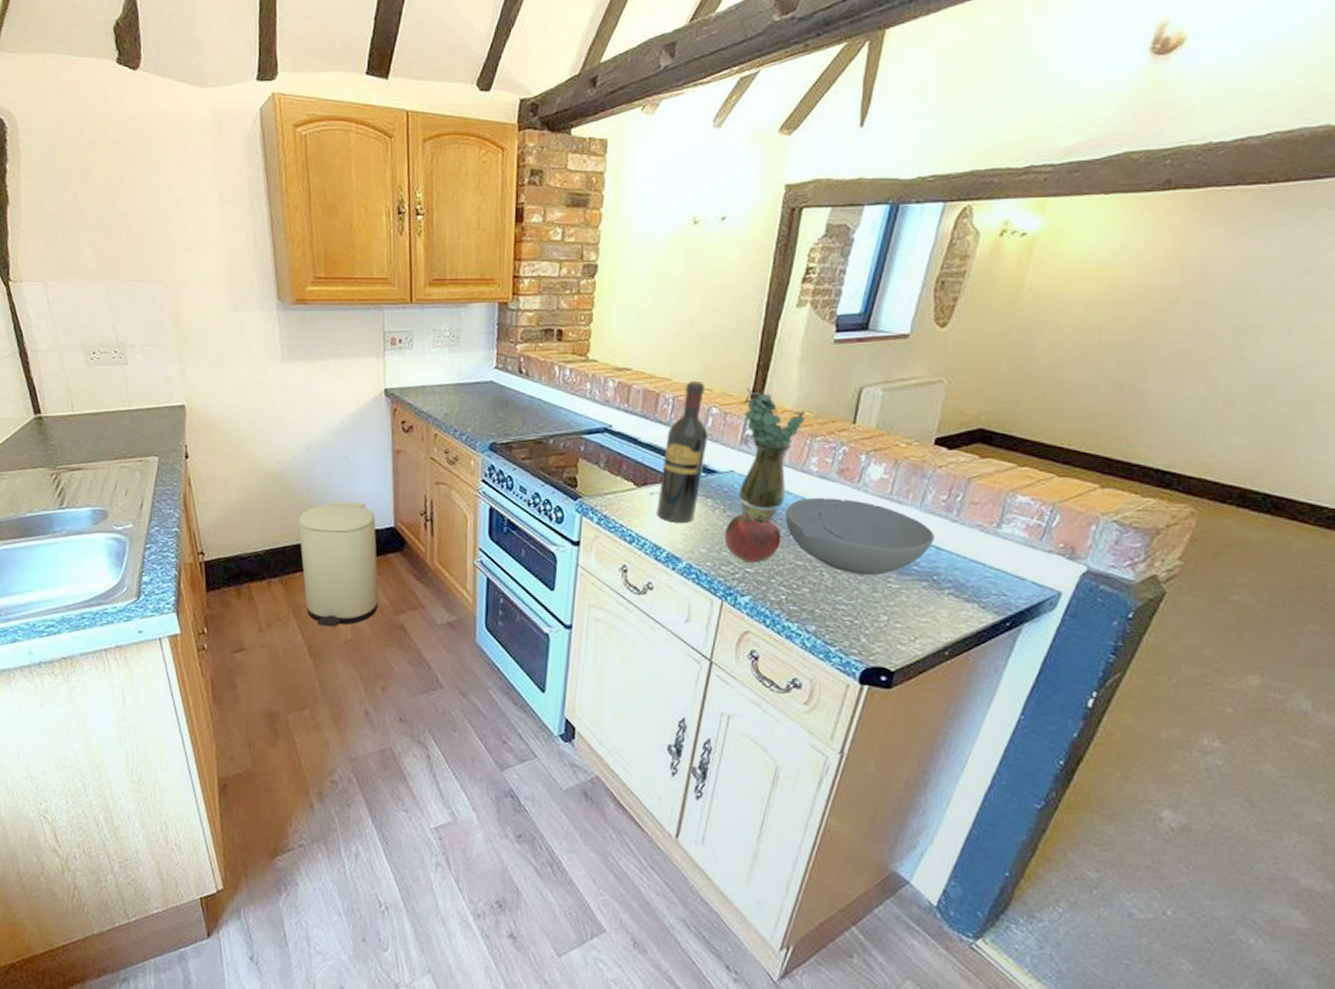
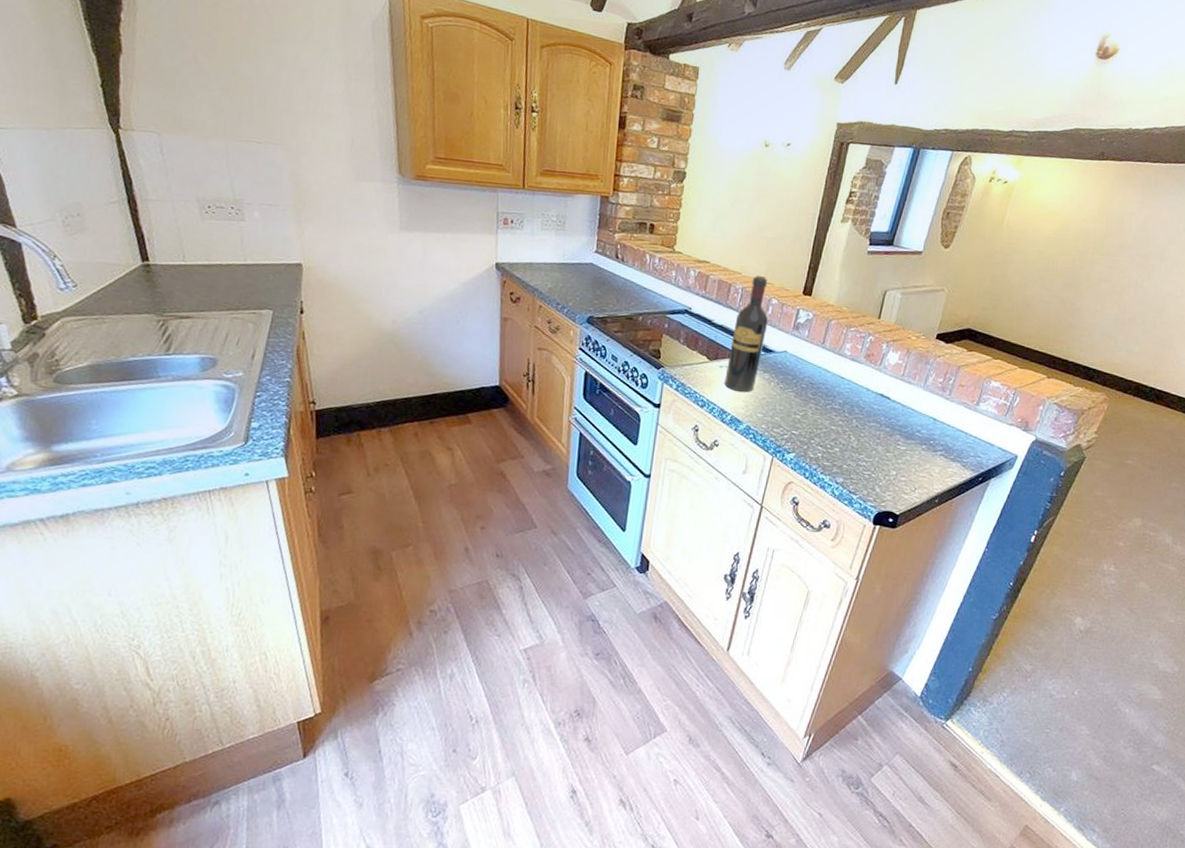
pedal bin: present [298,500,379,626] -> none [409,359,482,473]
fruit: present [724,513,781,563] -> none [776,386,821,427]
vase: present [738,388,805,521] -> none [789,284,844,393]
bowl: present [785,497,935,576] -> none [824,375,933,440]

